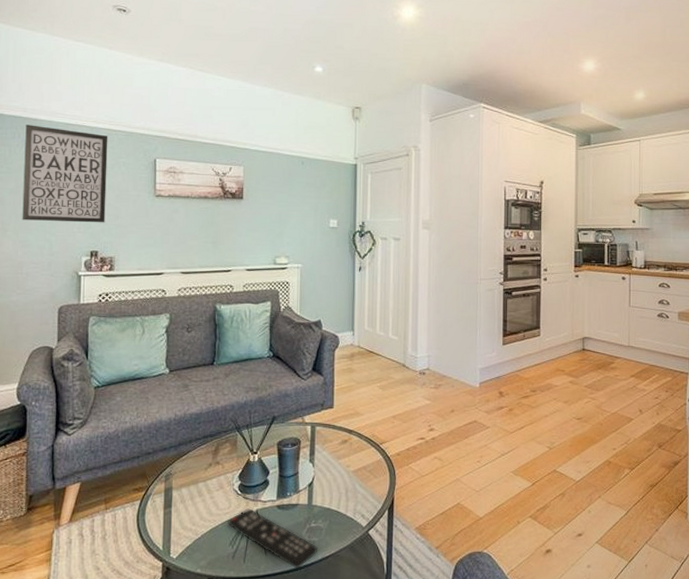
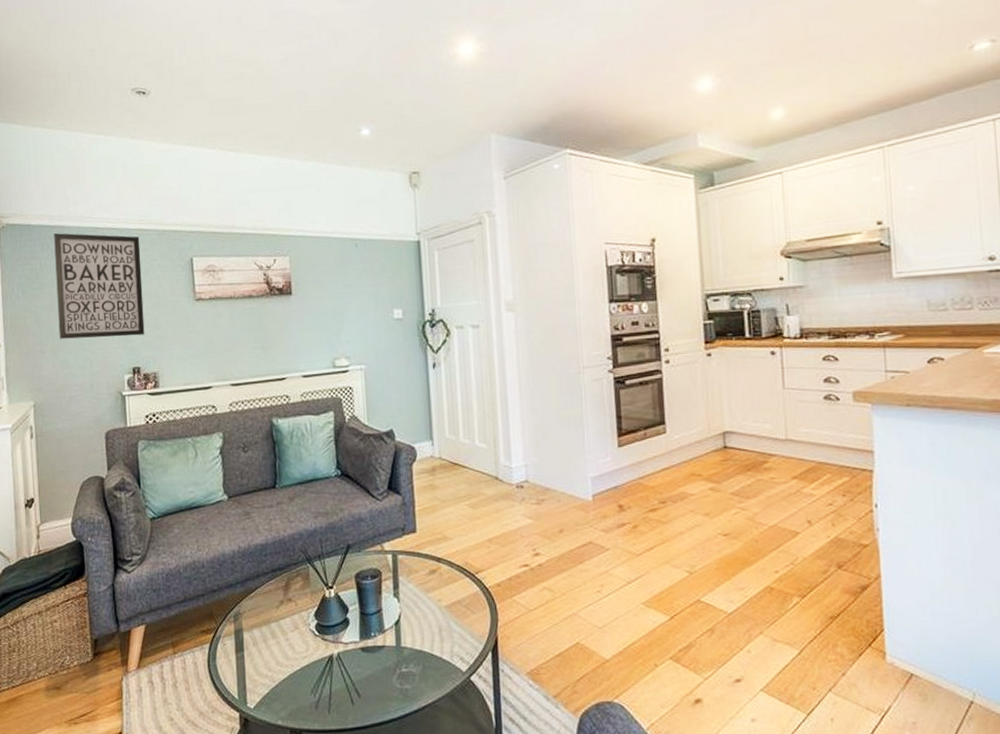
remote control: present [228,508,317,569] -> none [307,651,412,721]

